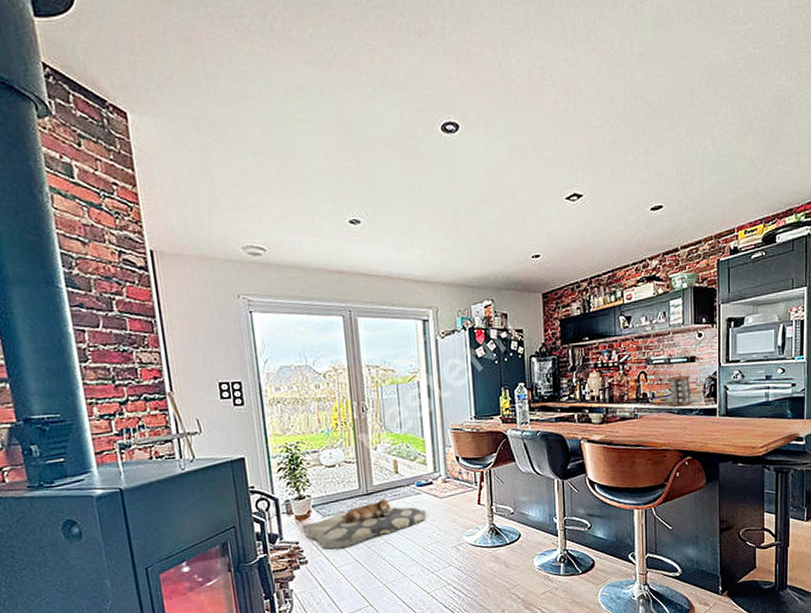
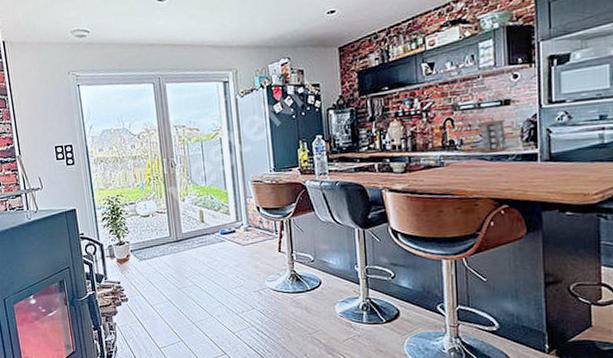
dog bed: present [301,498,426,550] -> none [122,245,230,290]

